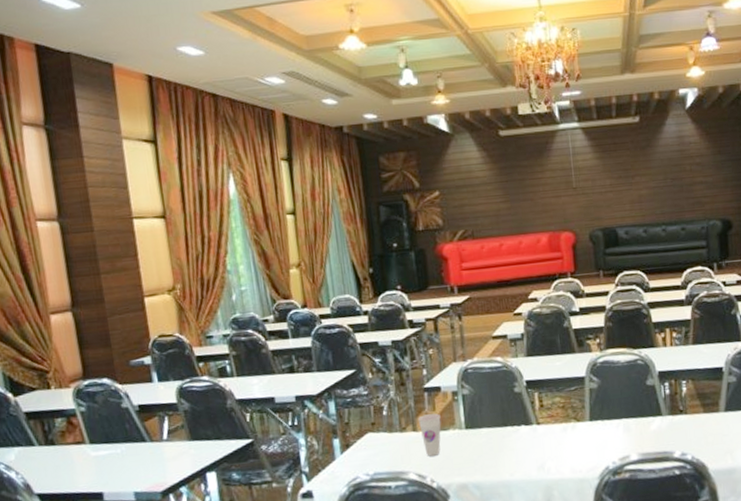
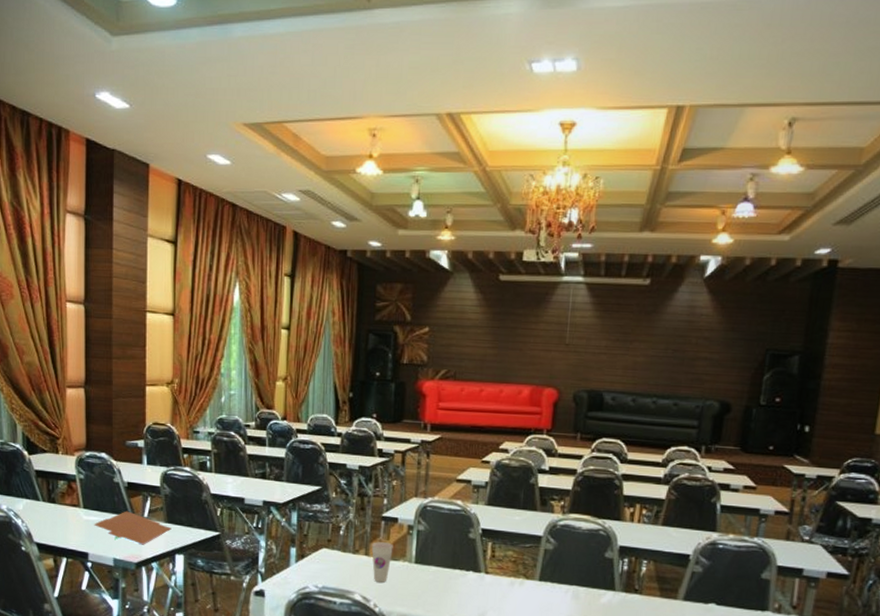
papers: none [105,436,197,472] -> present [94,511,172,545]

